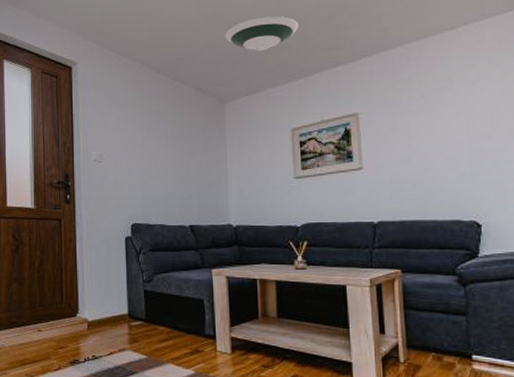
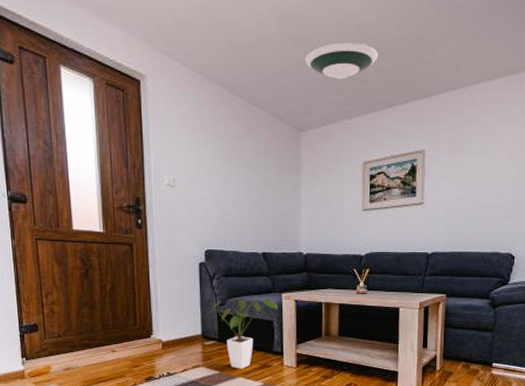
house plant: none [136,273,208,355] -> present [210,297,278,370]

